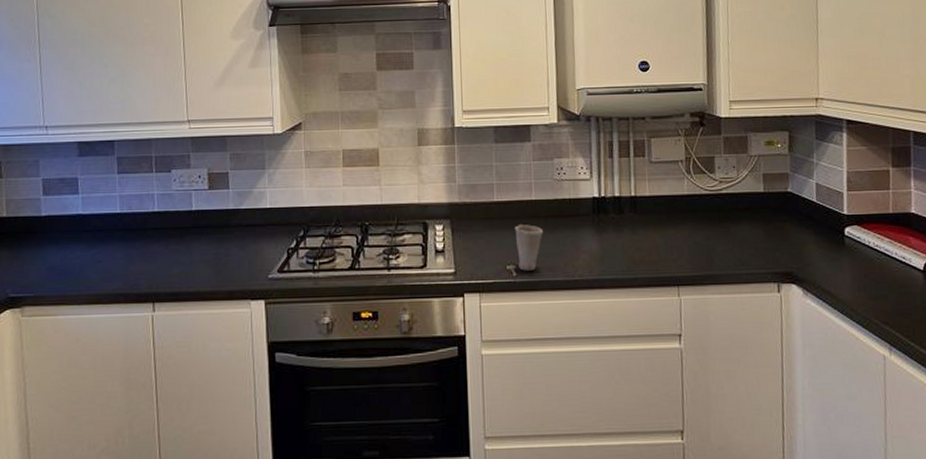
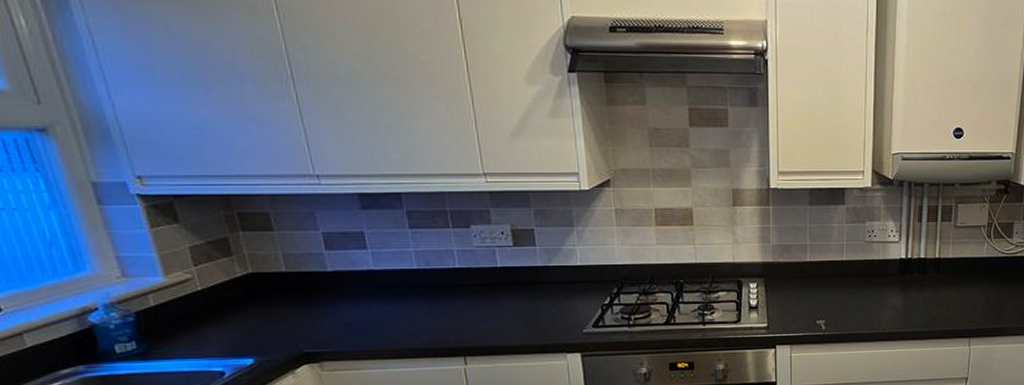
cup: present [514,225,543,271] -> none [825,283,852,325]

